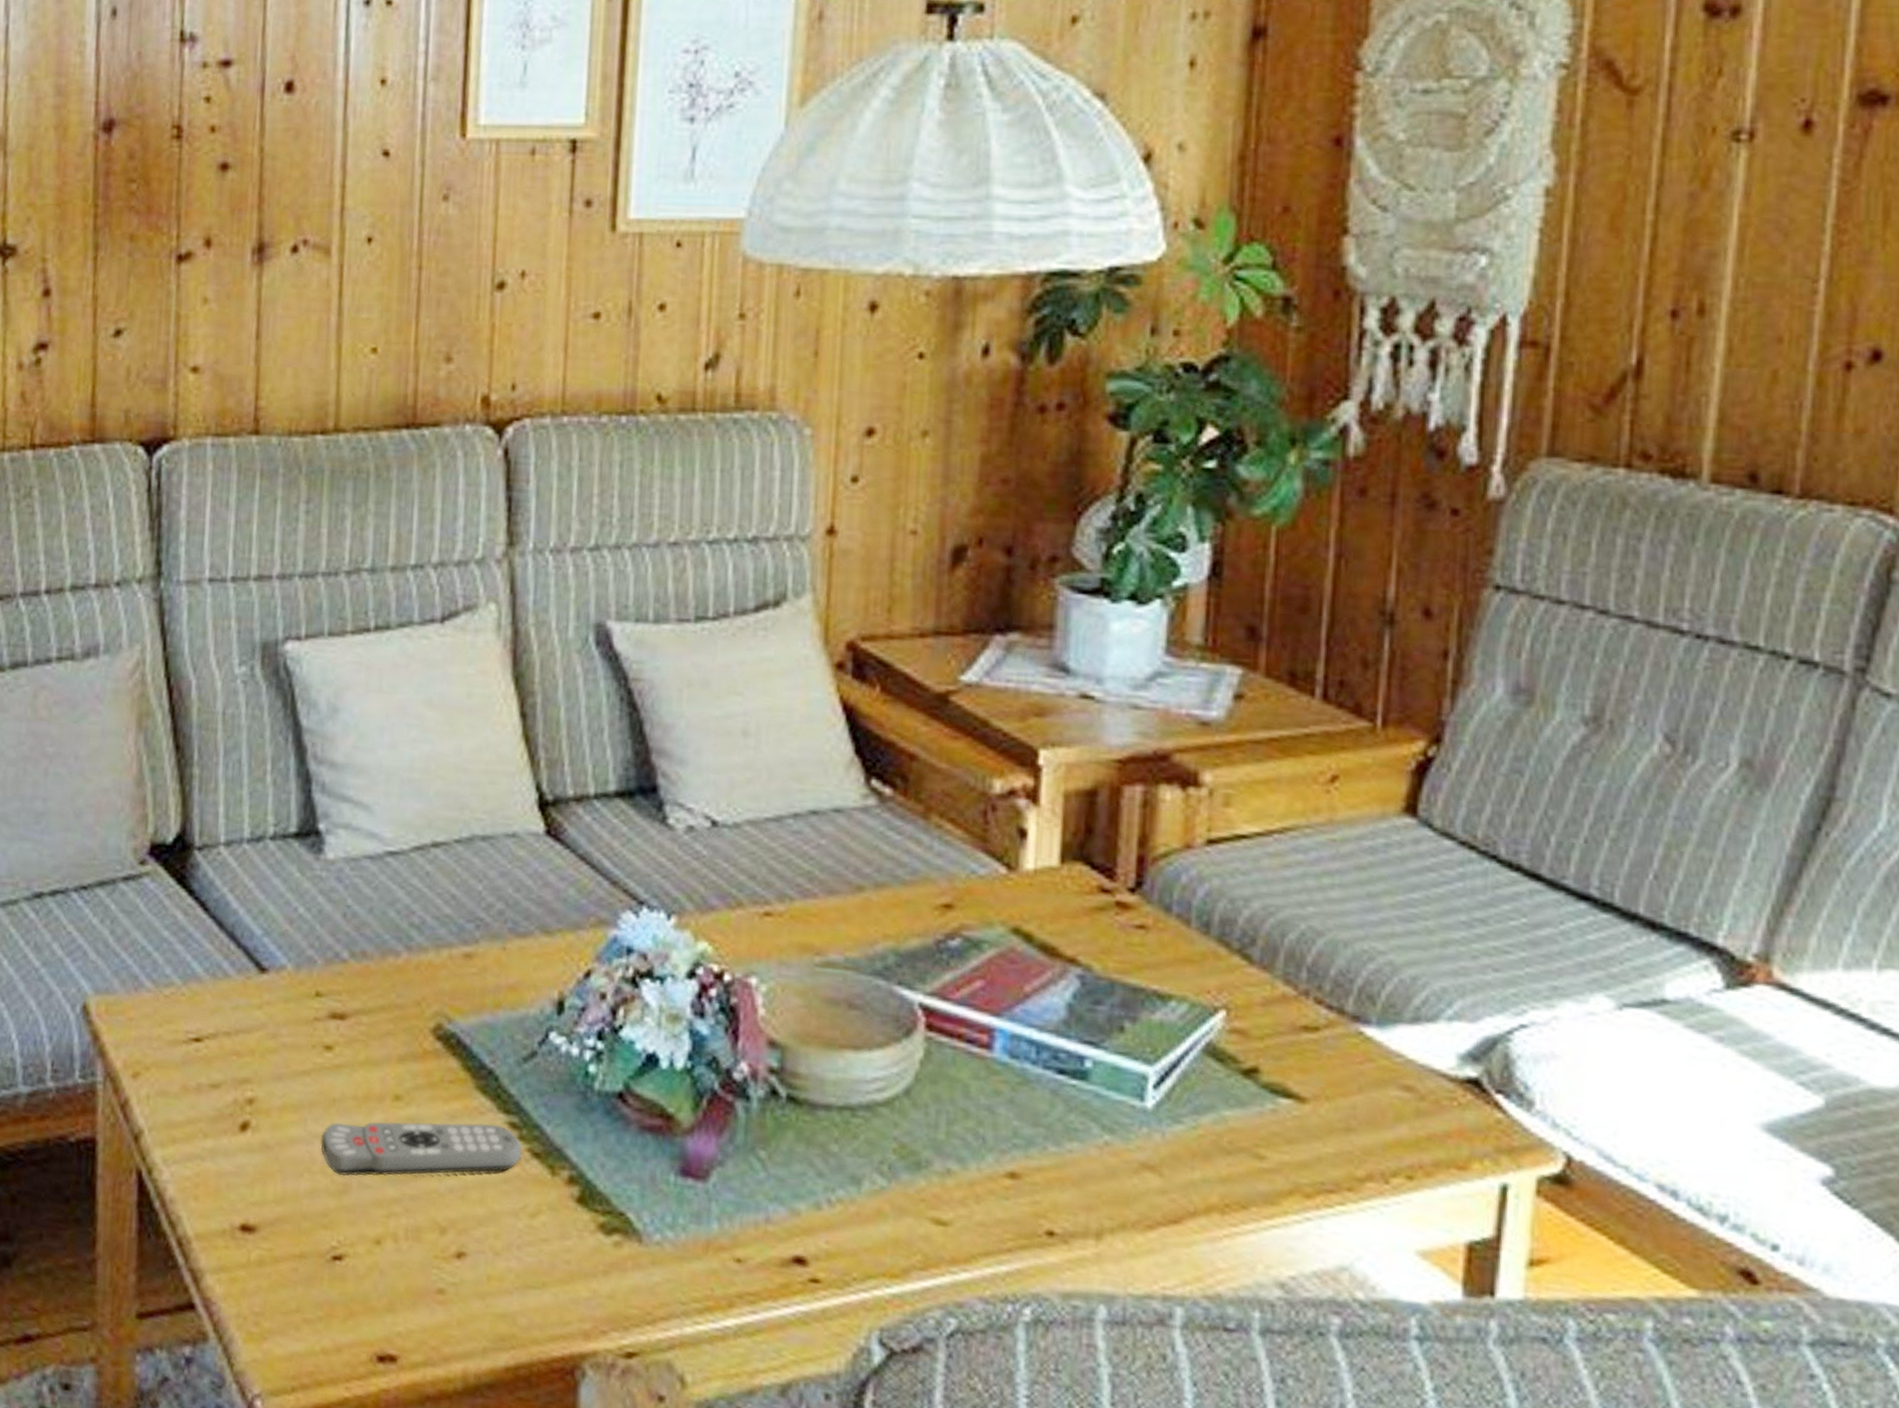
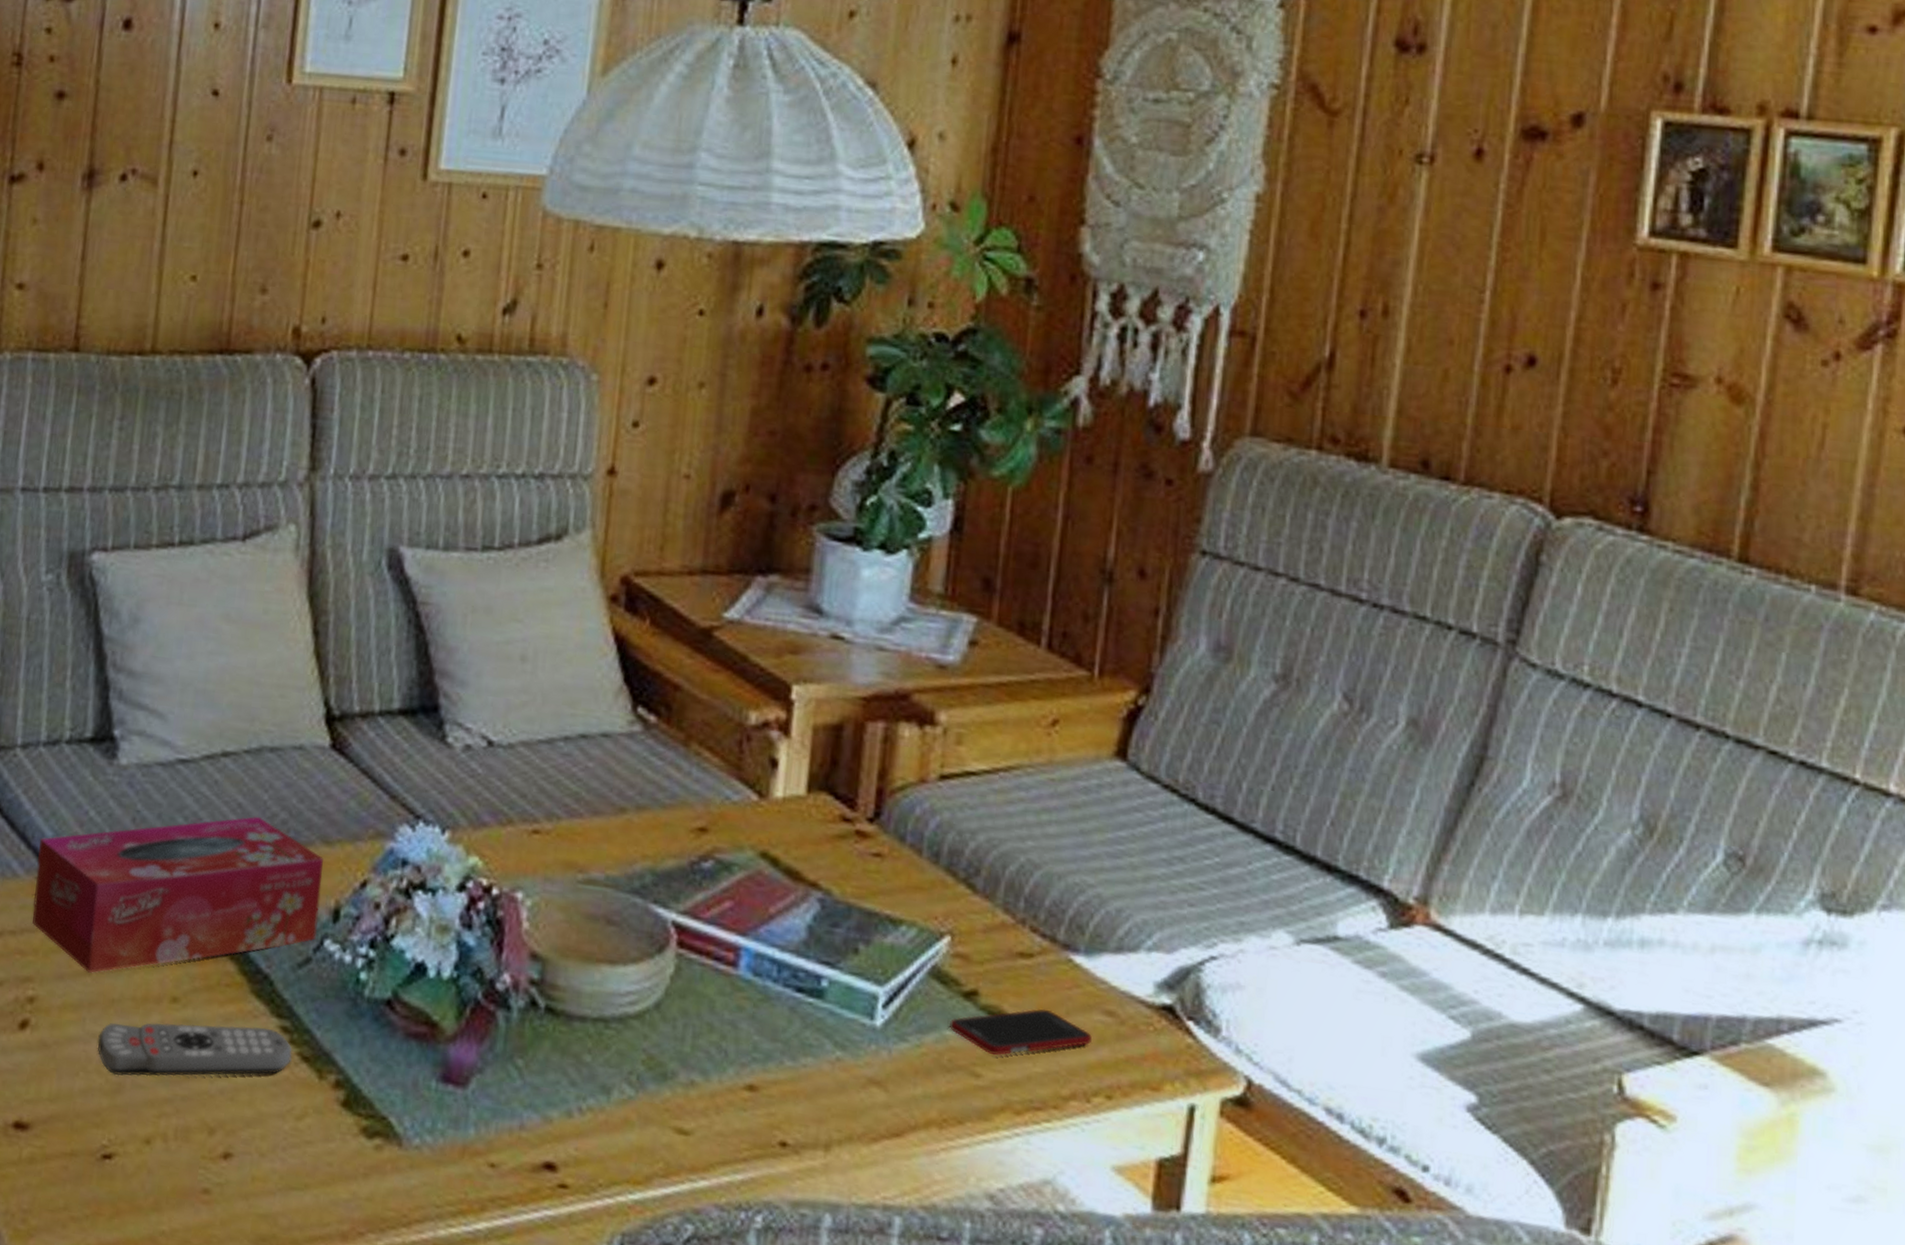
tissue box: none [246,907,545,1073] -> present [32,816,324,973]
cell phone: none [1227,1085,1388,1136] -> present [948,1009,1092,1055]

